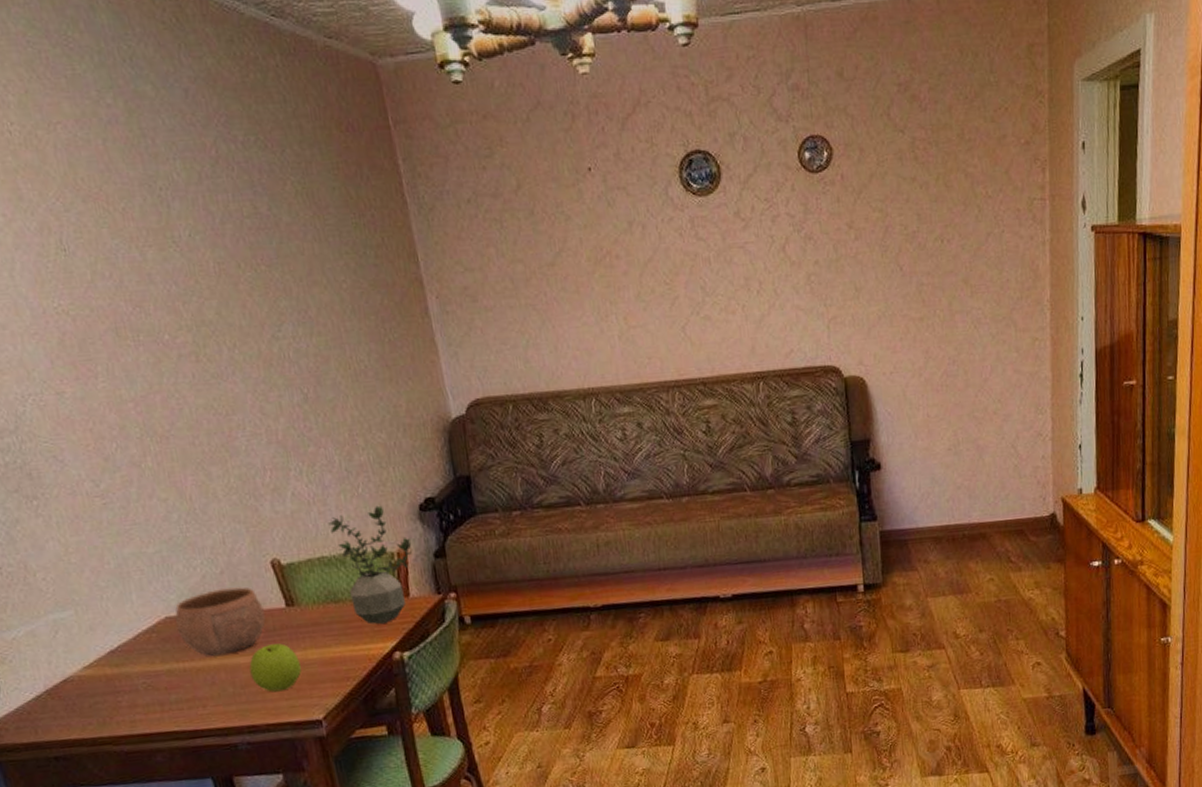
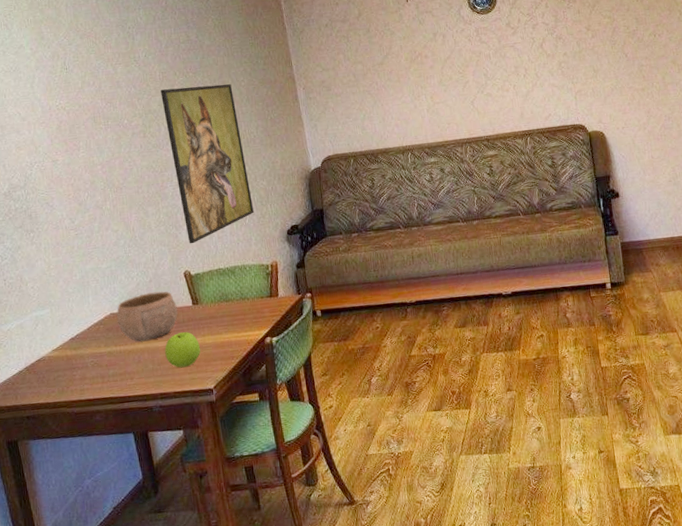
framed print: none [218,285,371,521] -> present [161,84,255,244]
potted plant: present [328,505,412,625] -> none [224,231,281,317]

